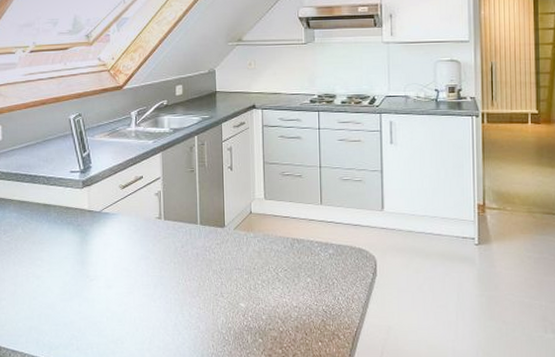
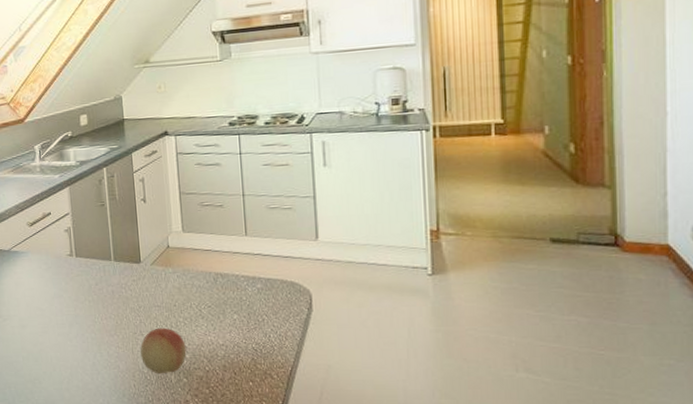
fruit: none [220,289,263,335] -> present [140,327,187,374]

